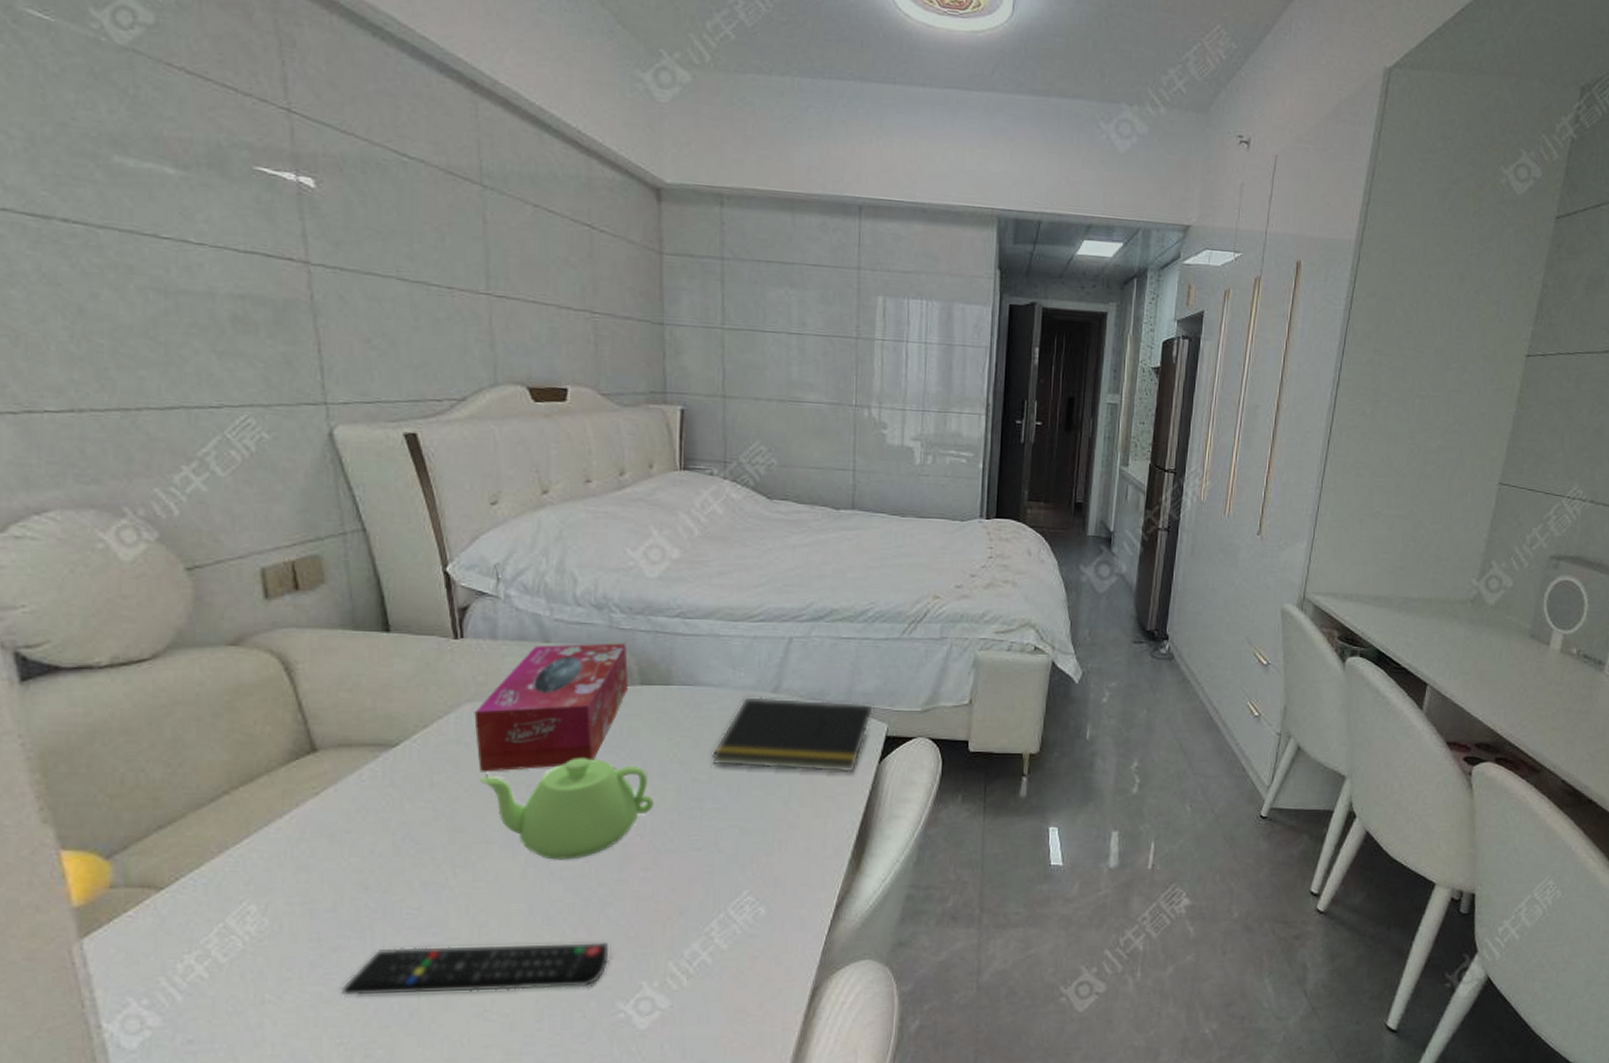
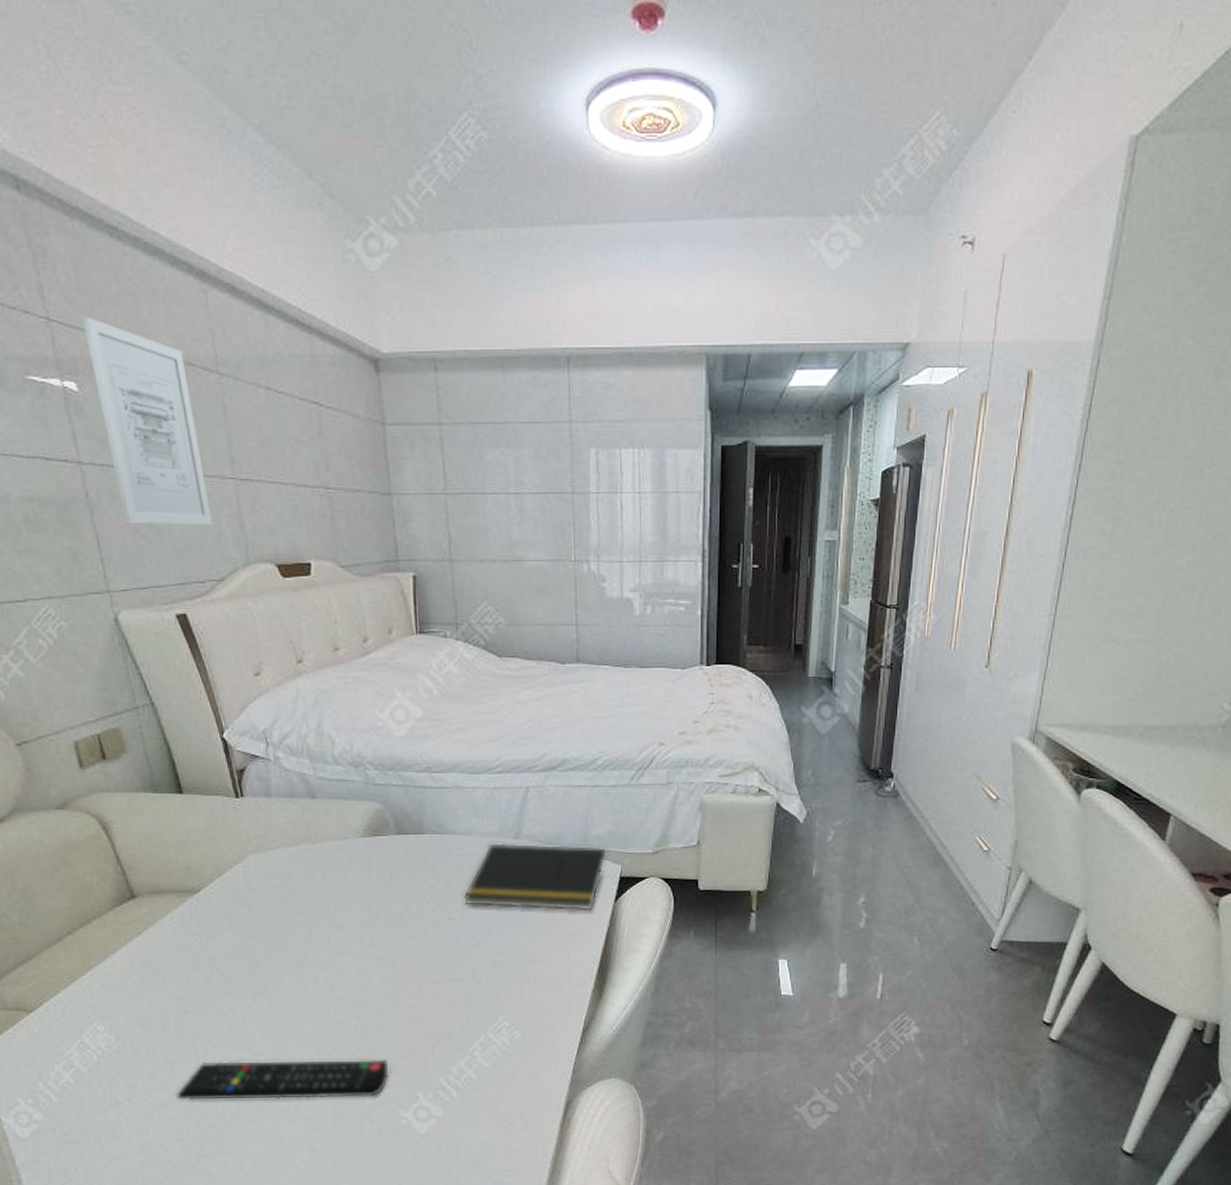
wall art: none [329,111,458,342] -> present [82,316,212,526]
tissue box: present [474,643,629,772] -> none [258,797,387,914]
teapot: present [480,758,653,860] -> none [269,900,416,989]

